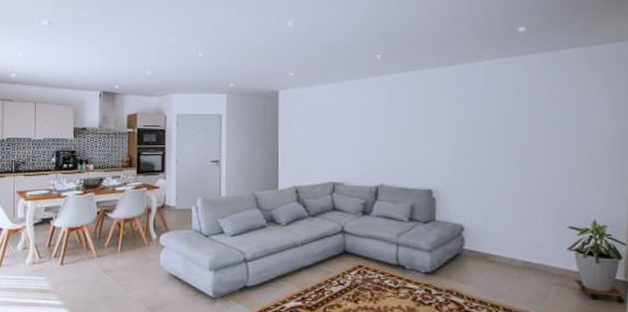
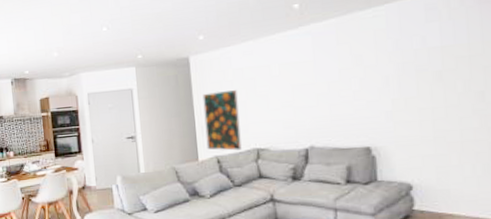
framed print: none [287,125,319,183] -> present [202,89,242,151]

